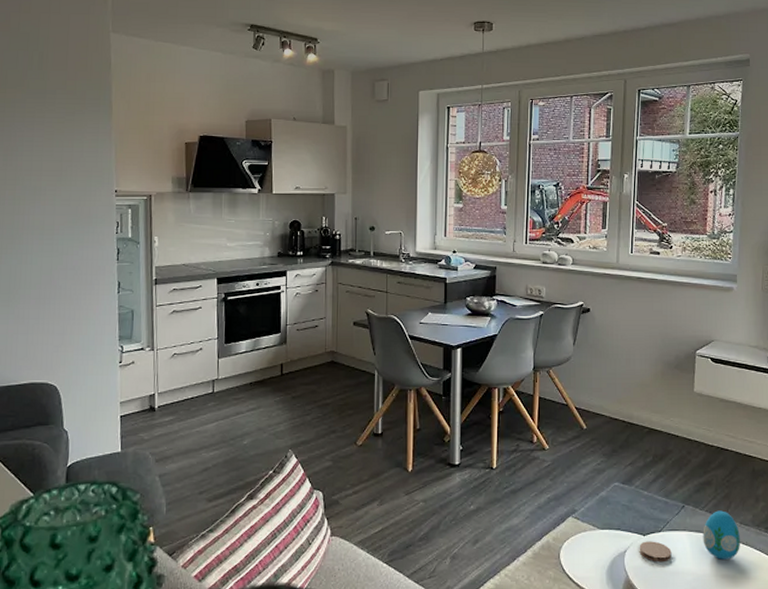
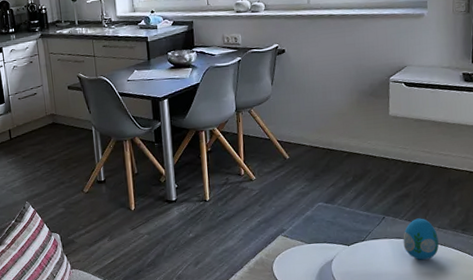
coaster: present [639,541,672,563] -> none [344,249,375,267]

